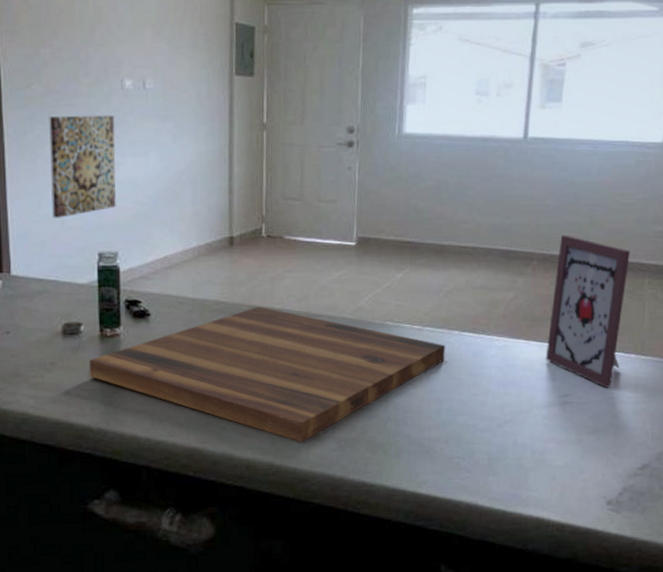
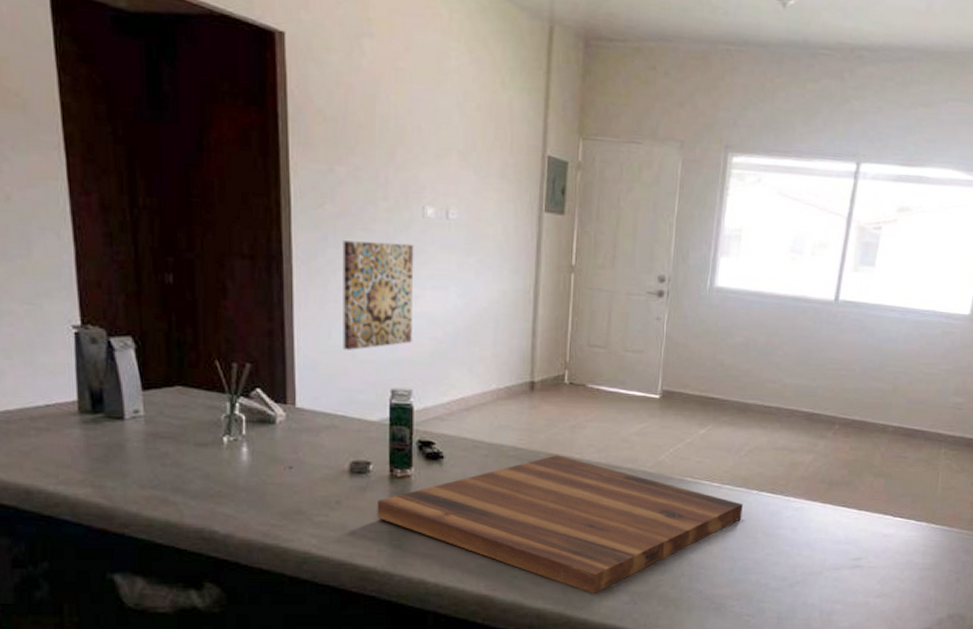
picture frame: present [546,234,630,388] -> none [840,400,929,553]

